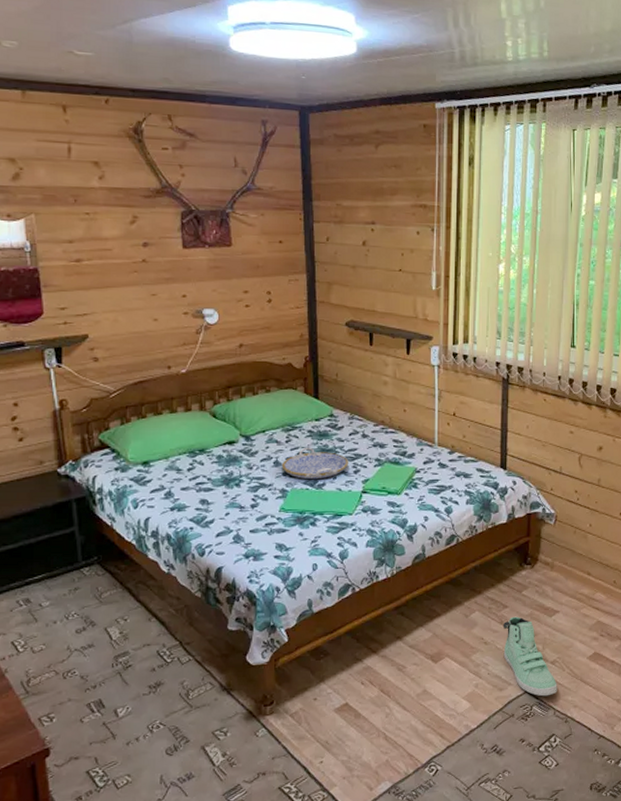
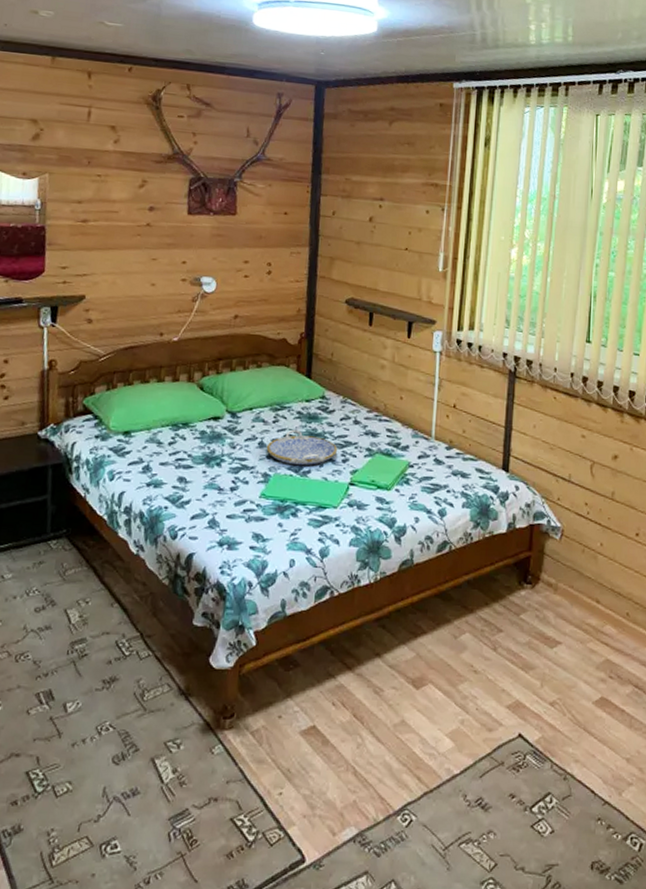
sneaker: present [502,616,557,697] -> none [495,643,556,745]

